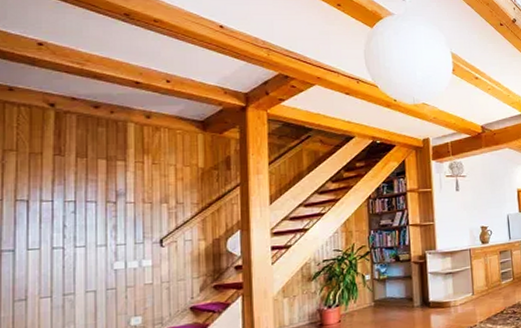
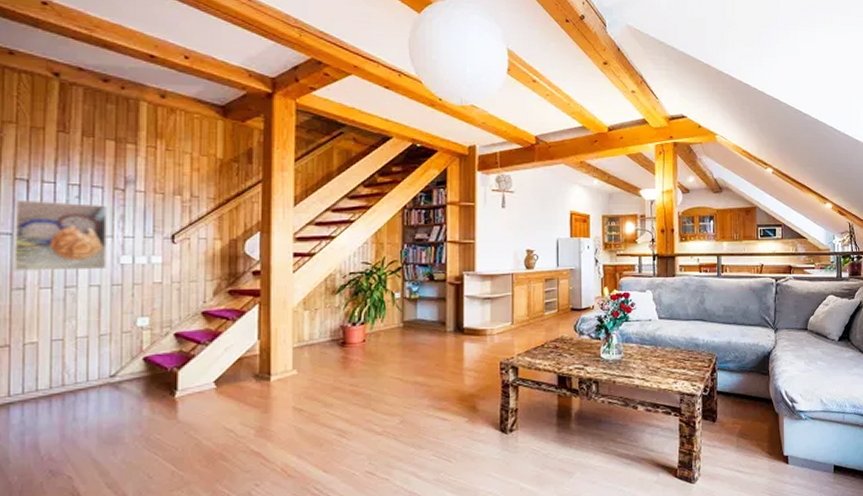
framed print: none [16,217,101,285] -> present [14,199,107,272]

